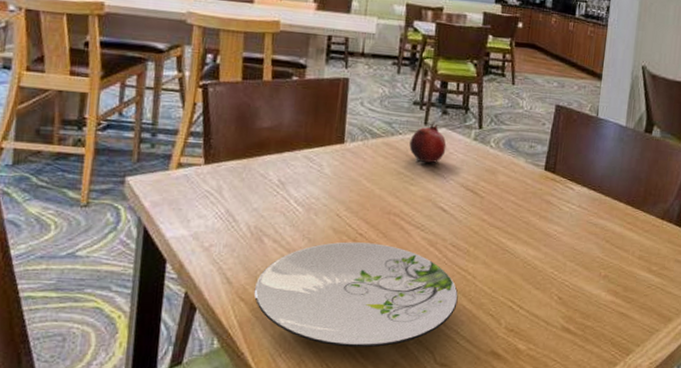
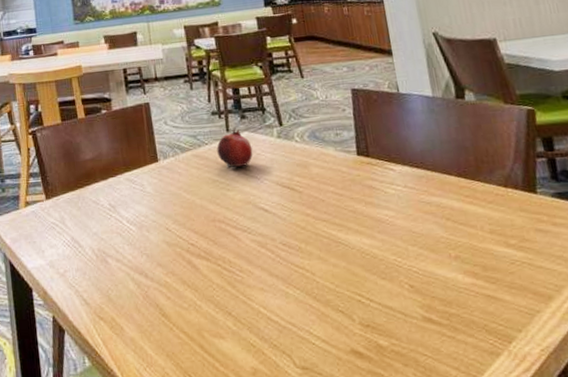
plate: present [254,242,458,348] -> none [109,251,303,357]

